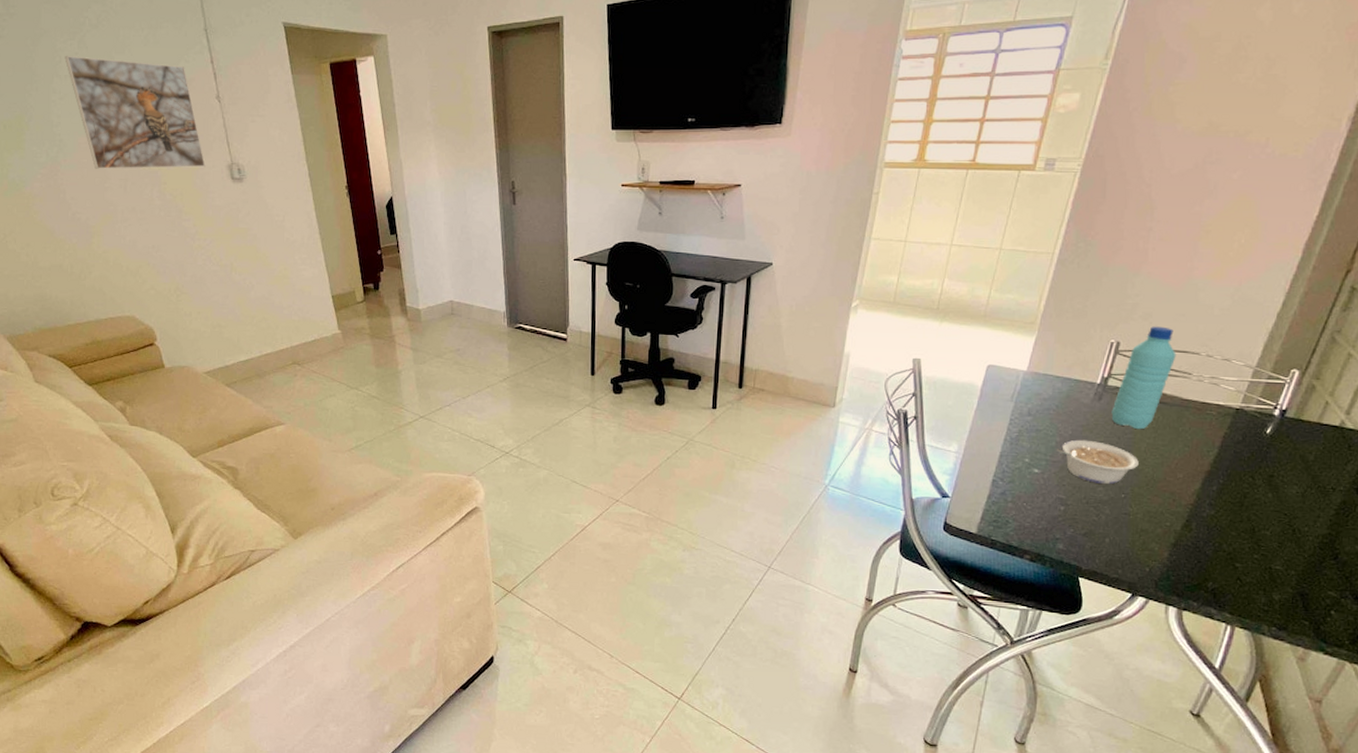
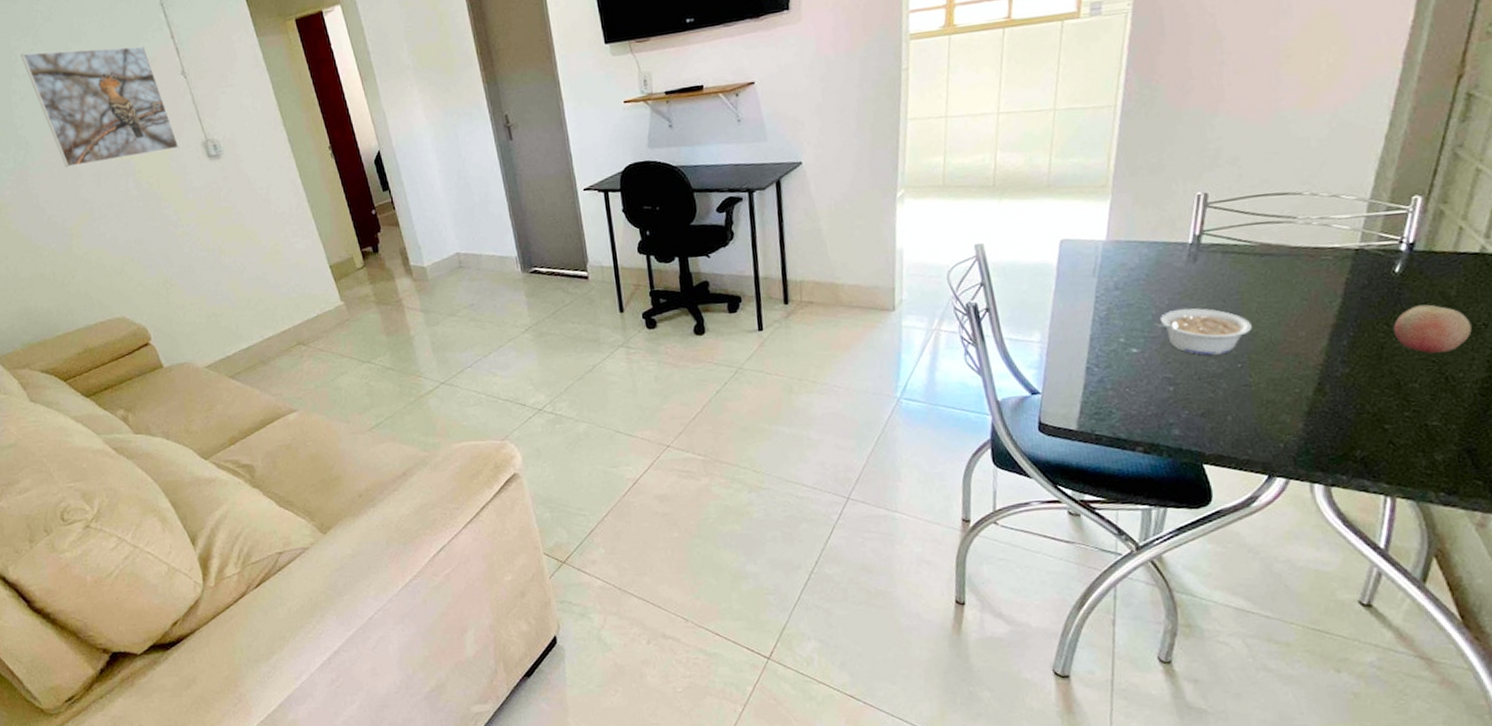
water bottle: present [1111,326,1177,430] -> none [1210,169,1276,289]
fruit: none [1256,464,1322,508] -> present [1393,304,1472,354]

